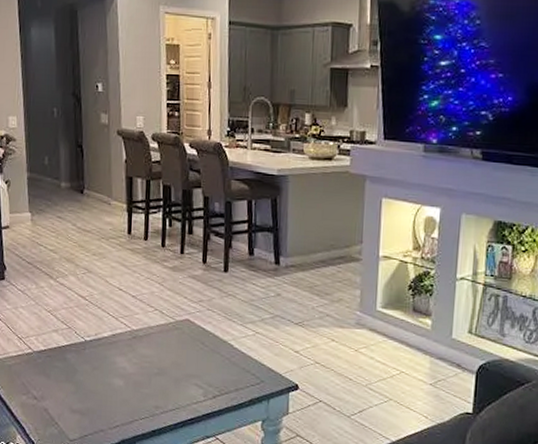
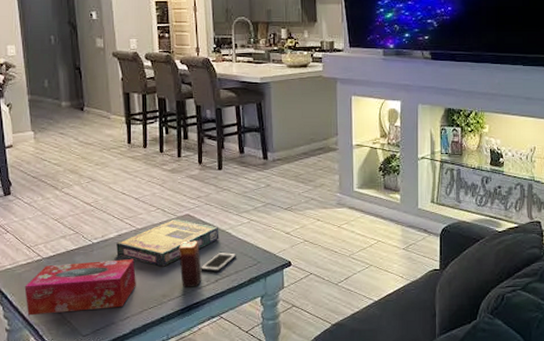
tissue box: none [13,360,129,414] -> present [24,259,136,316]
video game box: none [109,322,221,375] -> present [116,218,219,267]
candle: none [175,349,199,402] -> present [179,240,202,287]
cell phone: none [198,365,238,387] -> present [201,252,236,272]

